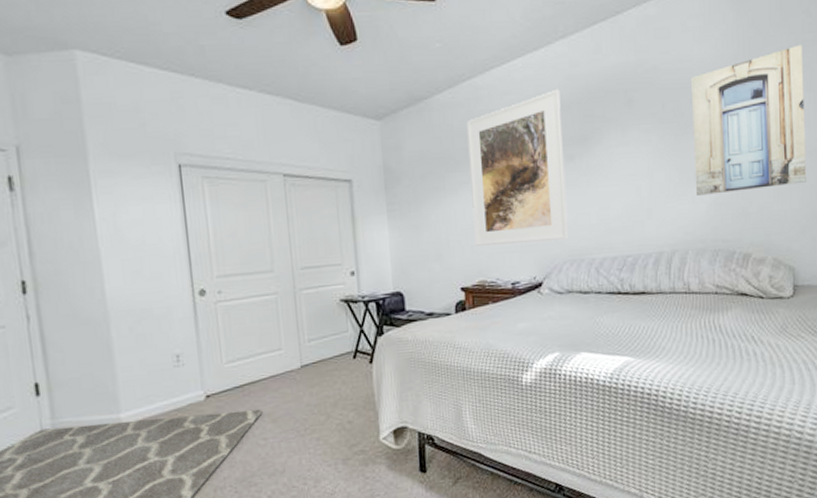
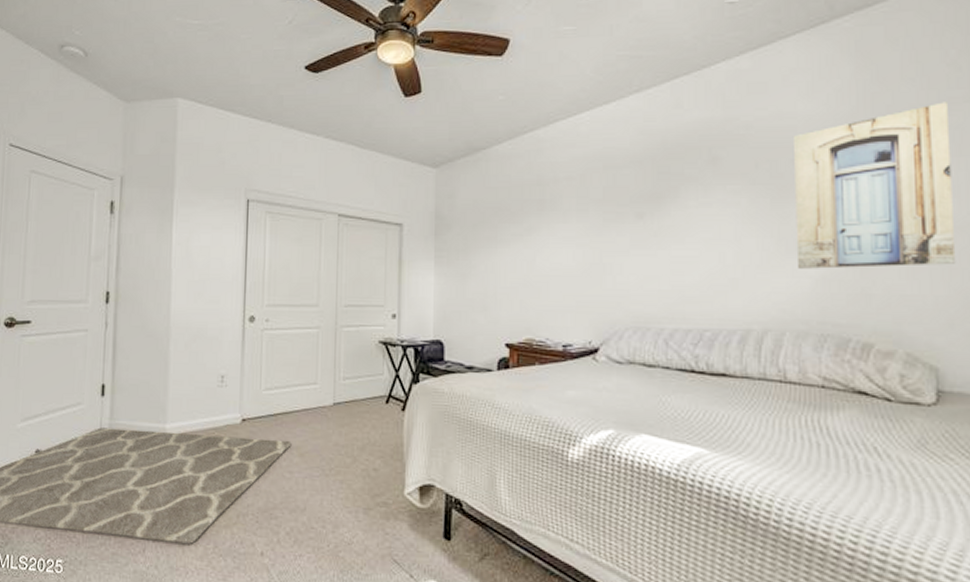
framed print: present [467,89,569,247] -> none [524,143,633,305]

